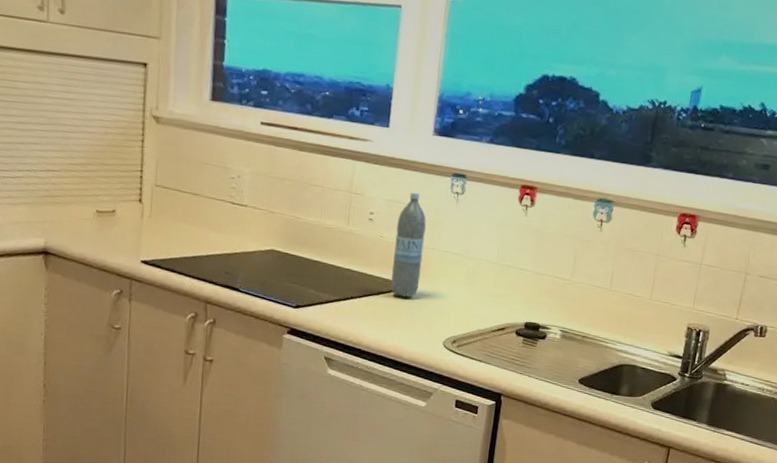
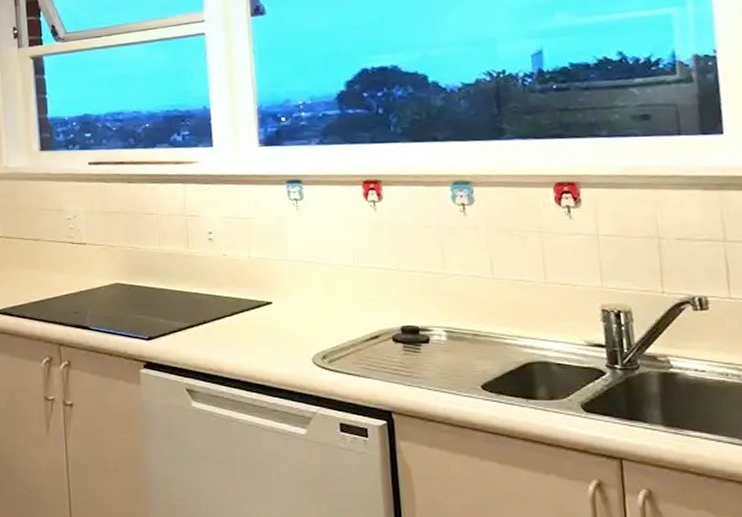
water bottle: present [391,192,426,297] -> none [238,205,274,315]

